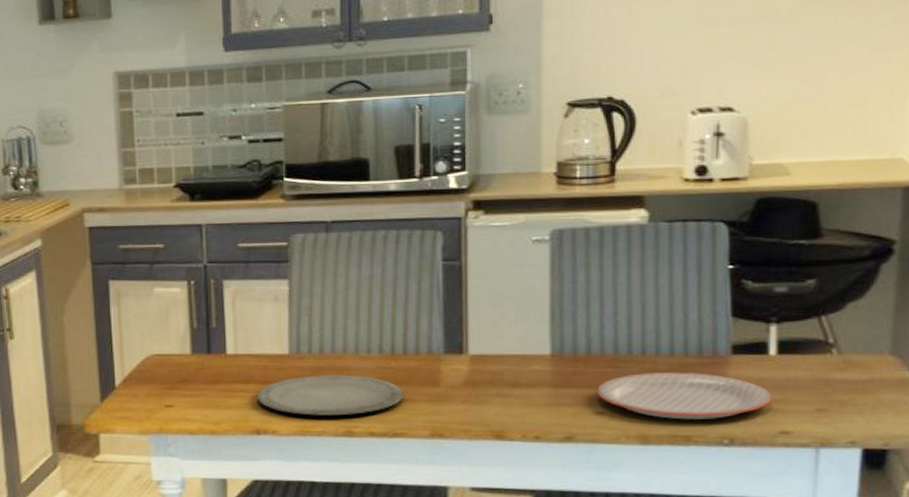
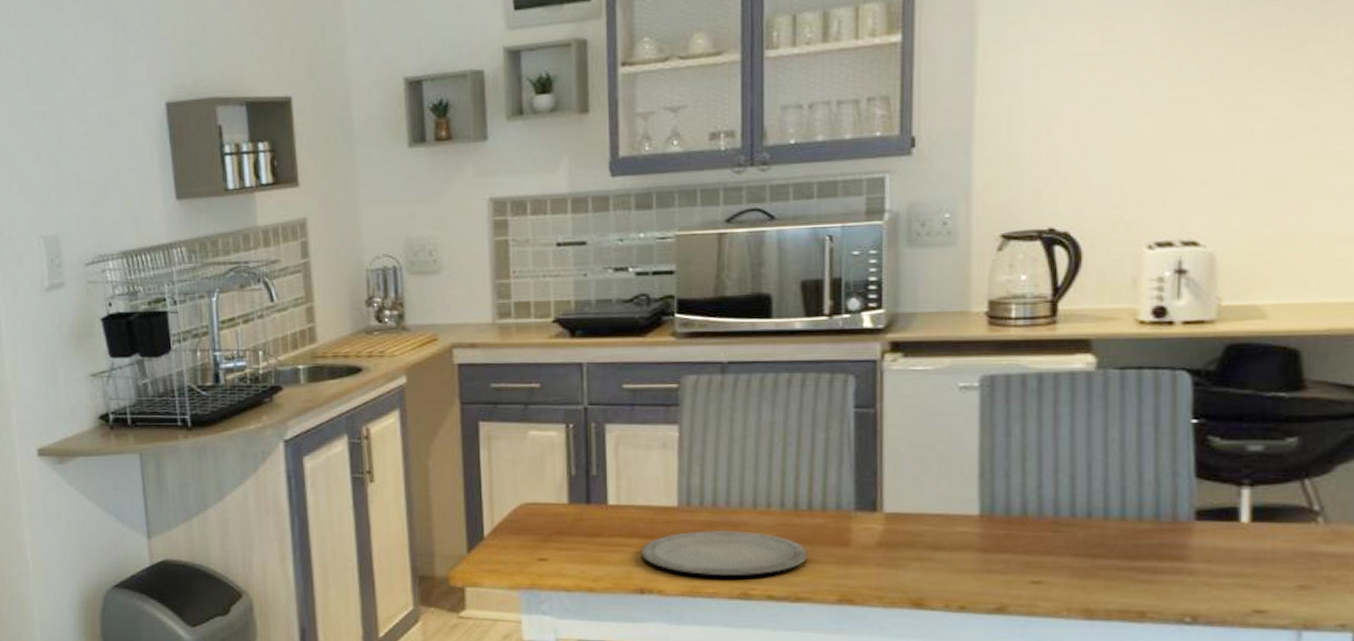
plate: present [597,372,772,420] -> none [1034,539,1244,594]

